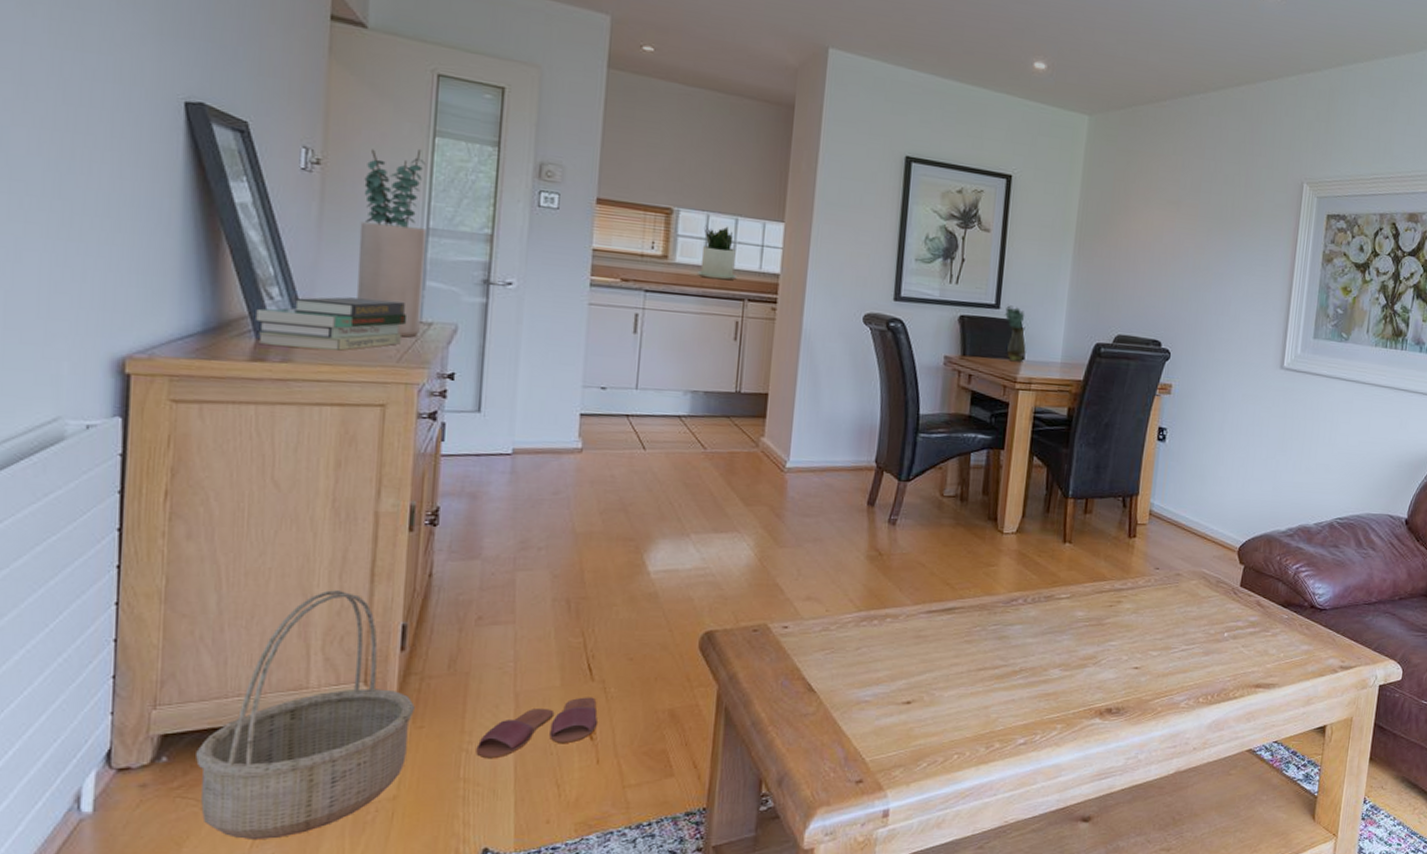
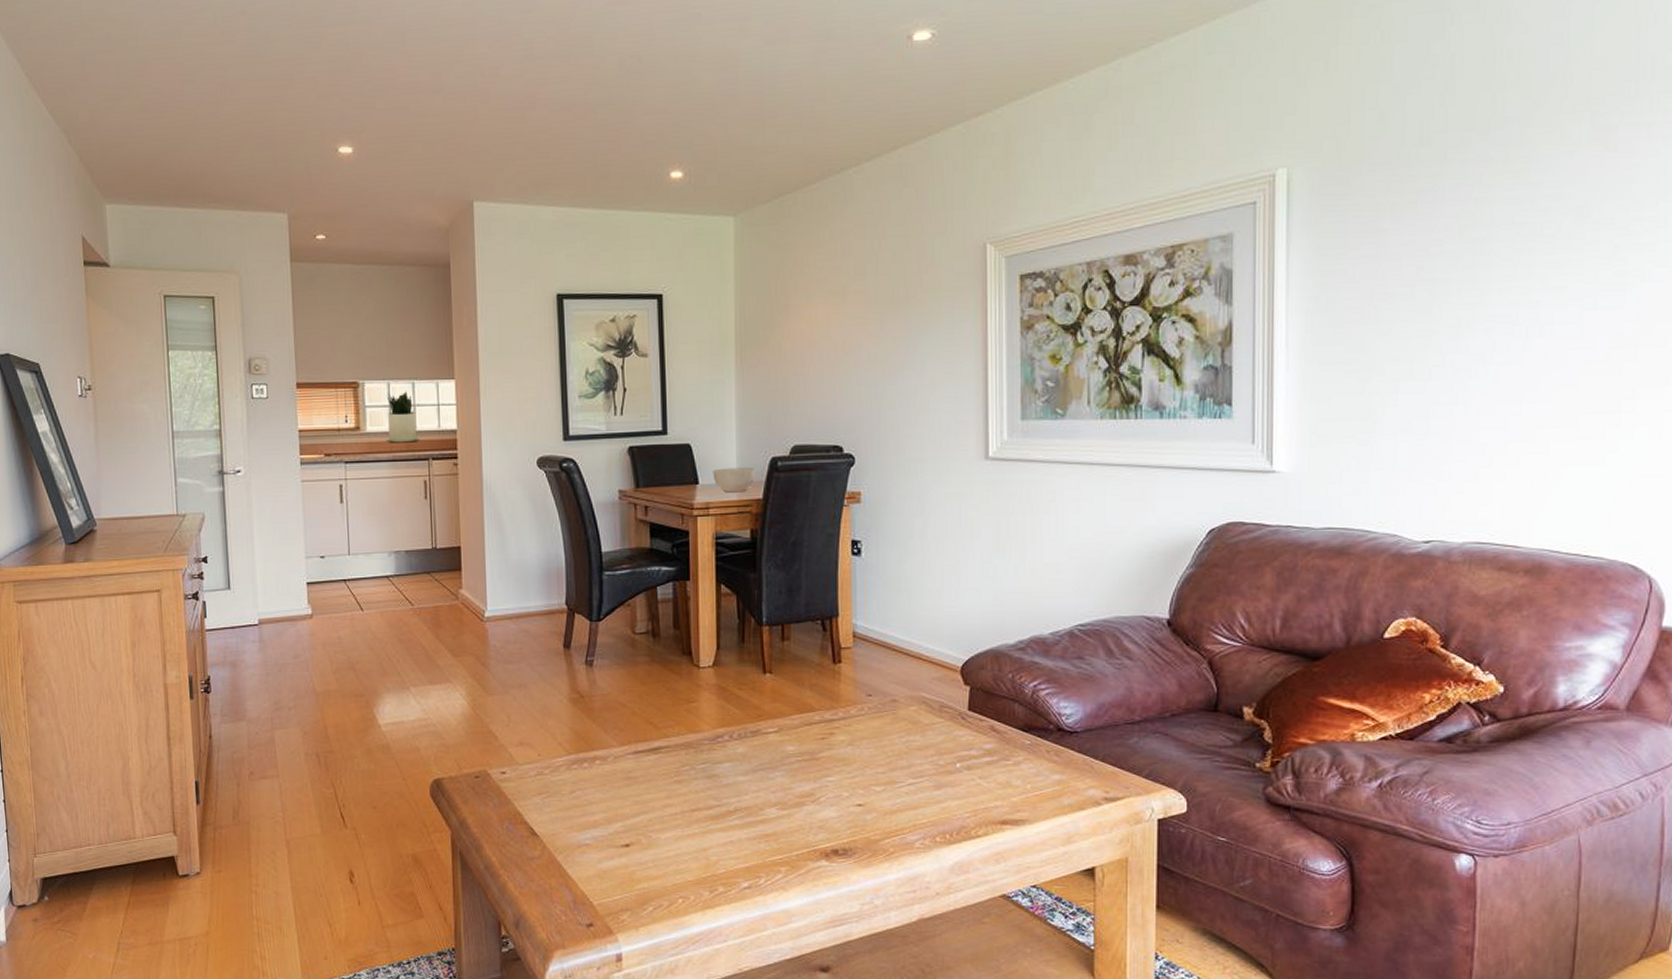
basket: present [196,590,415,841] -> none [66,753,213,968]
books: present [256,296,408,351] -> none [63,499,168,549]
vase: present [356,149,426,338] -> none [123,364,177,530]
slippers: present [476,697,598,759] -> none [262,843,354,900]
vase: present [1004,303,1026,362] -> none [672,428,699,488]
bowl: none [1039,347,1080,372] -> present [712,467,756,493]

